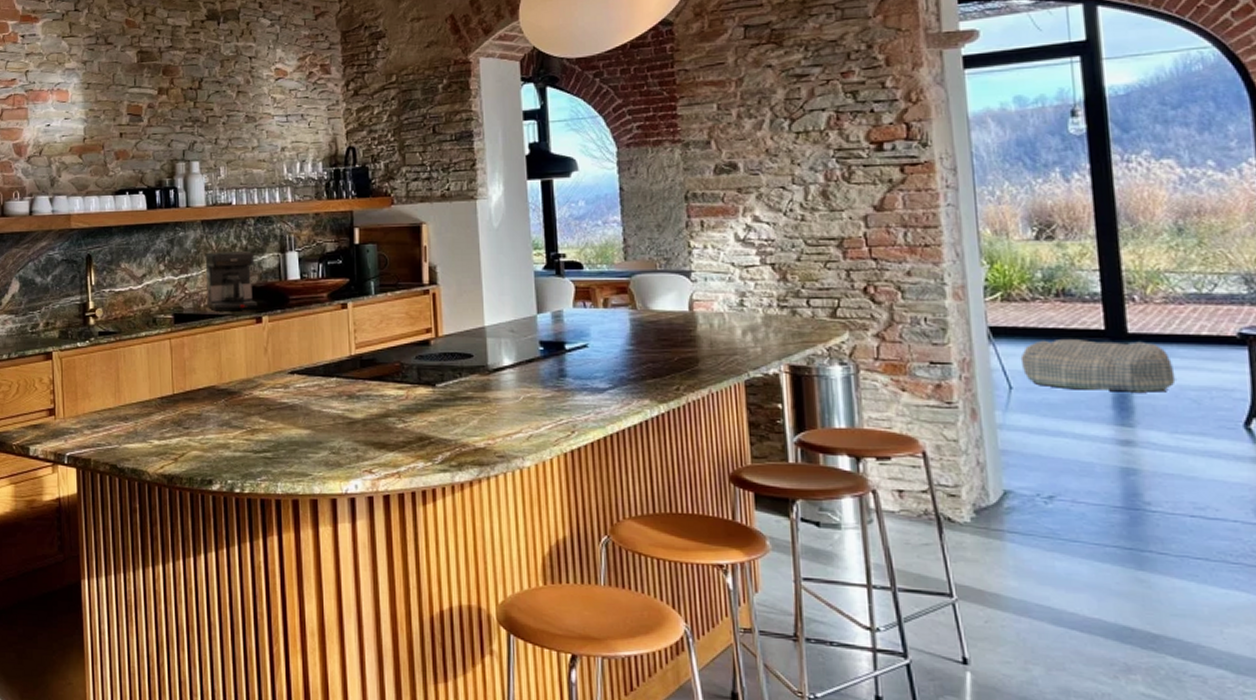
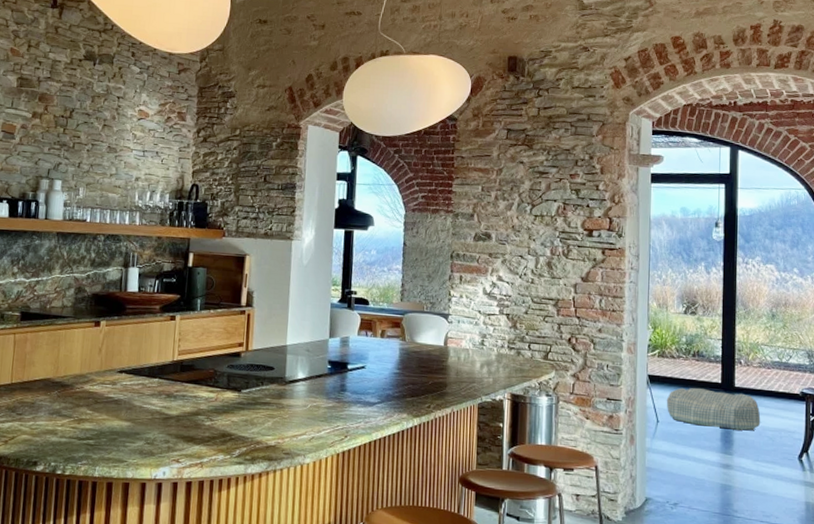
coffee maker: present [205,250,258,312] -> none [51,260,101,315]

